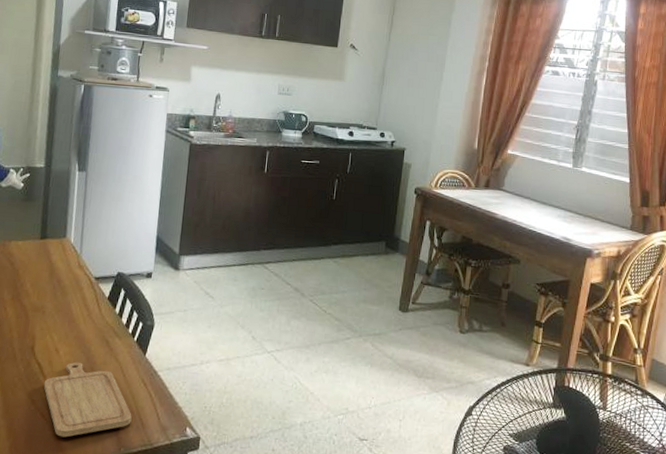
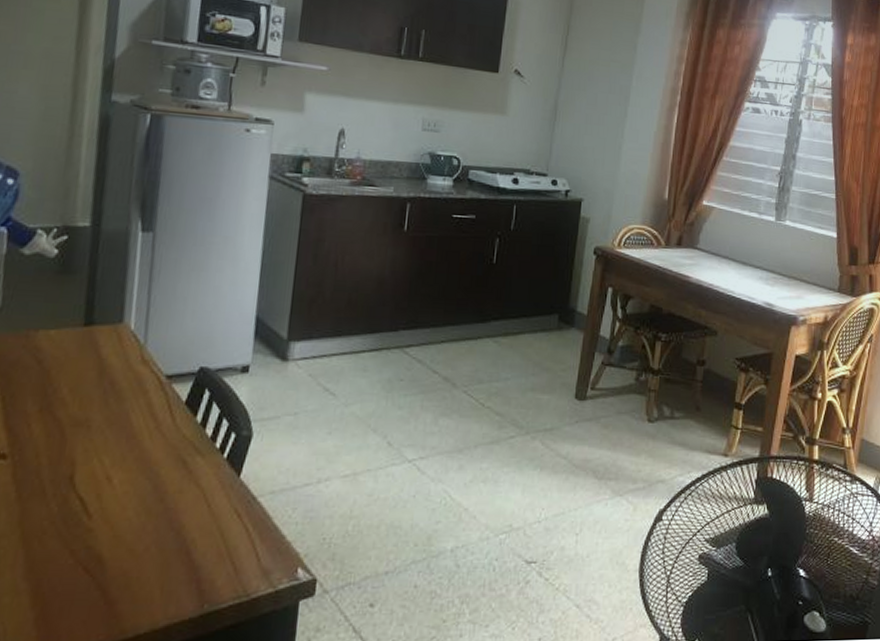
chopping board: present [43,362,132,438] -> none [88,492,220,598]

